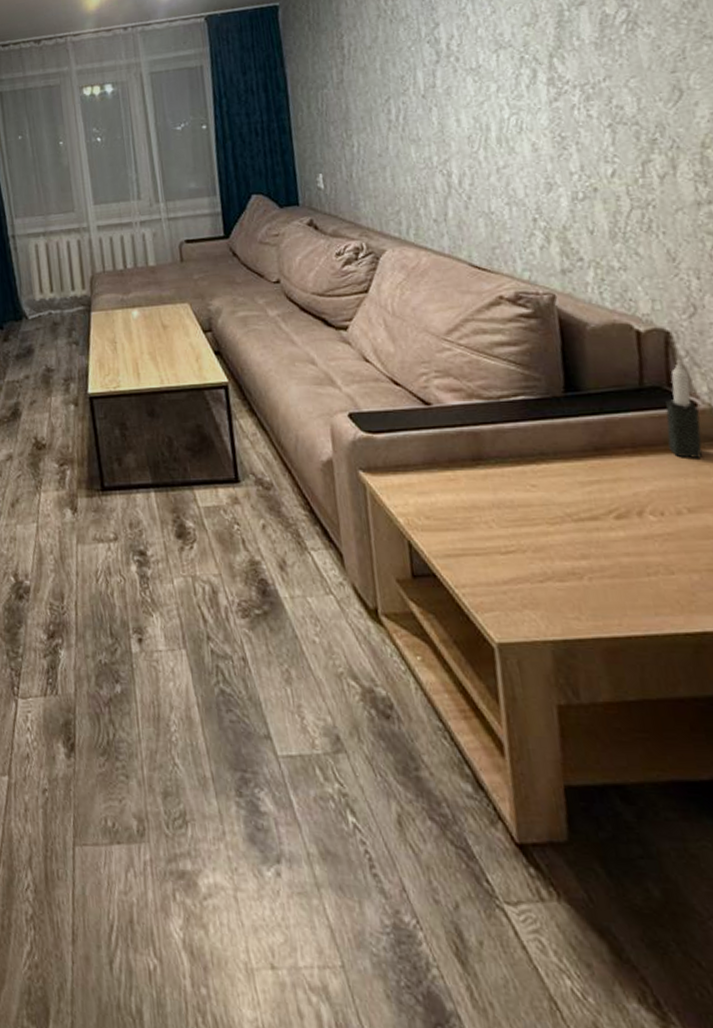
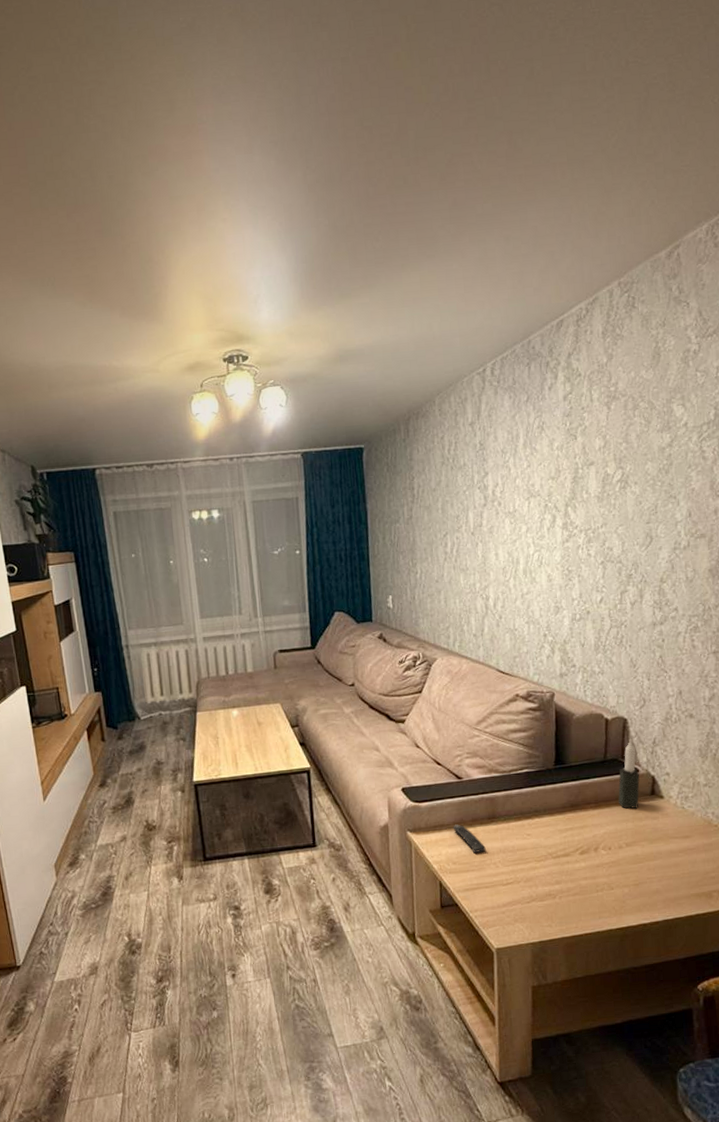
remote control: none [422,465,472,505] -> present [453,824,486,853]

